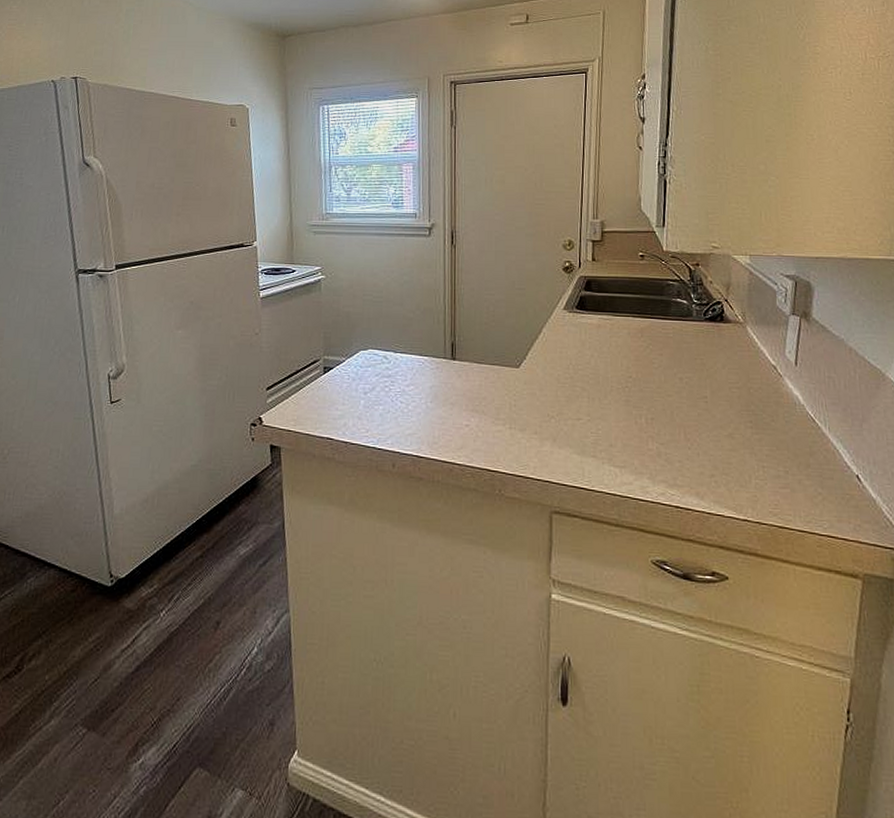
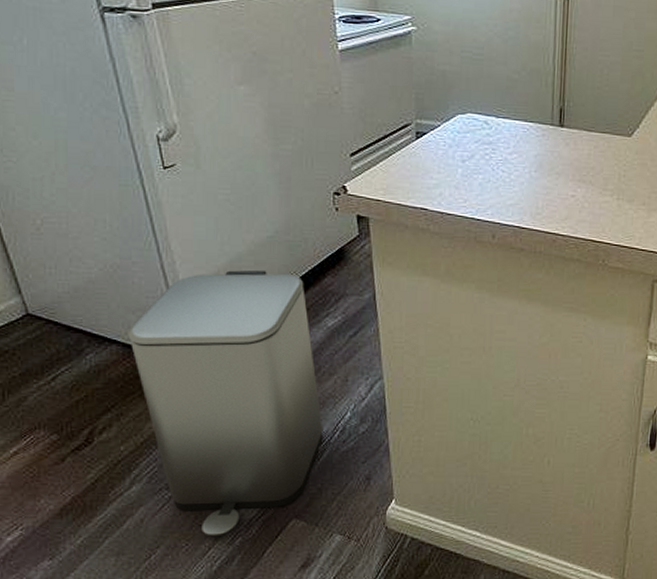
pedal bin: none [65,497,231,783] -> present [128,270,323,536]

